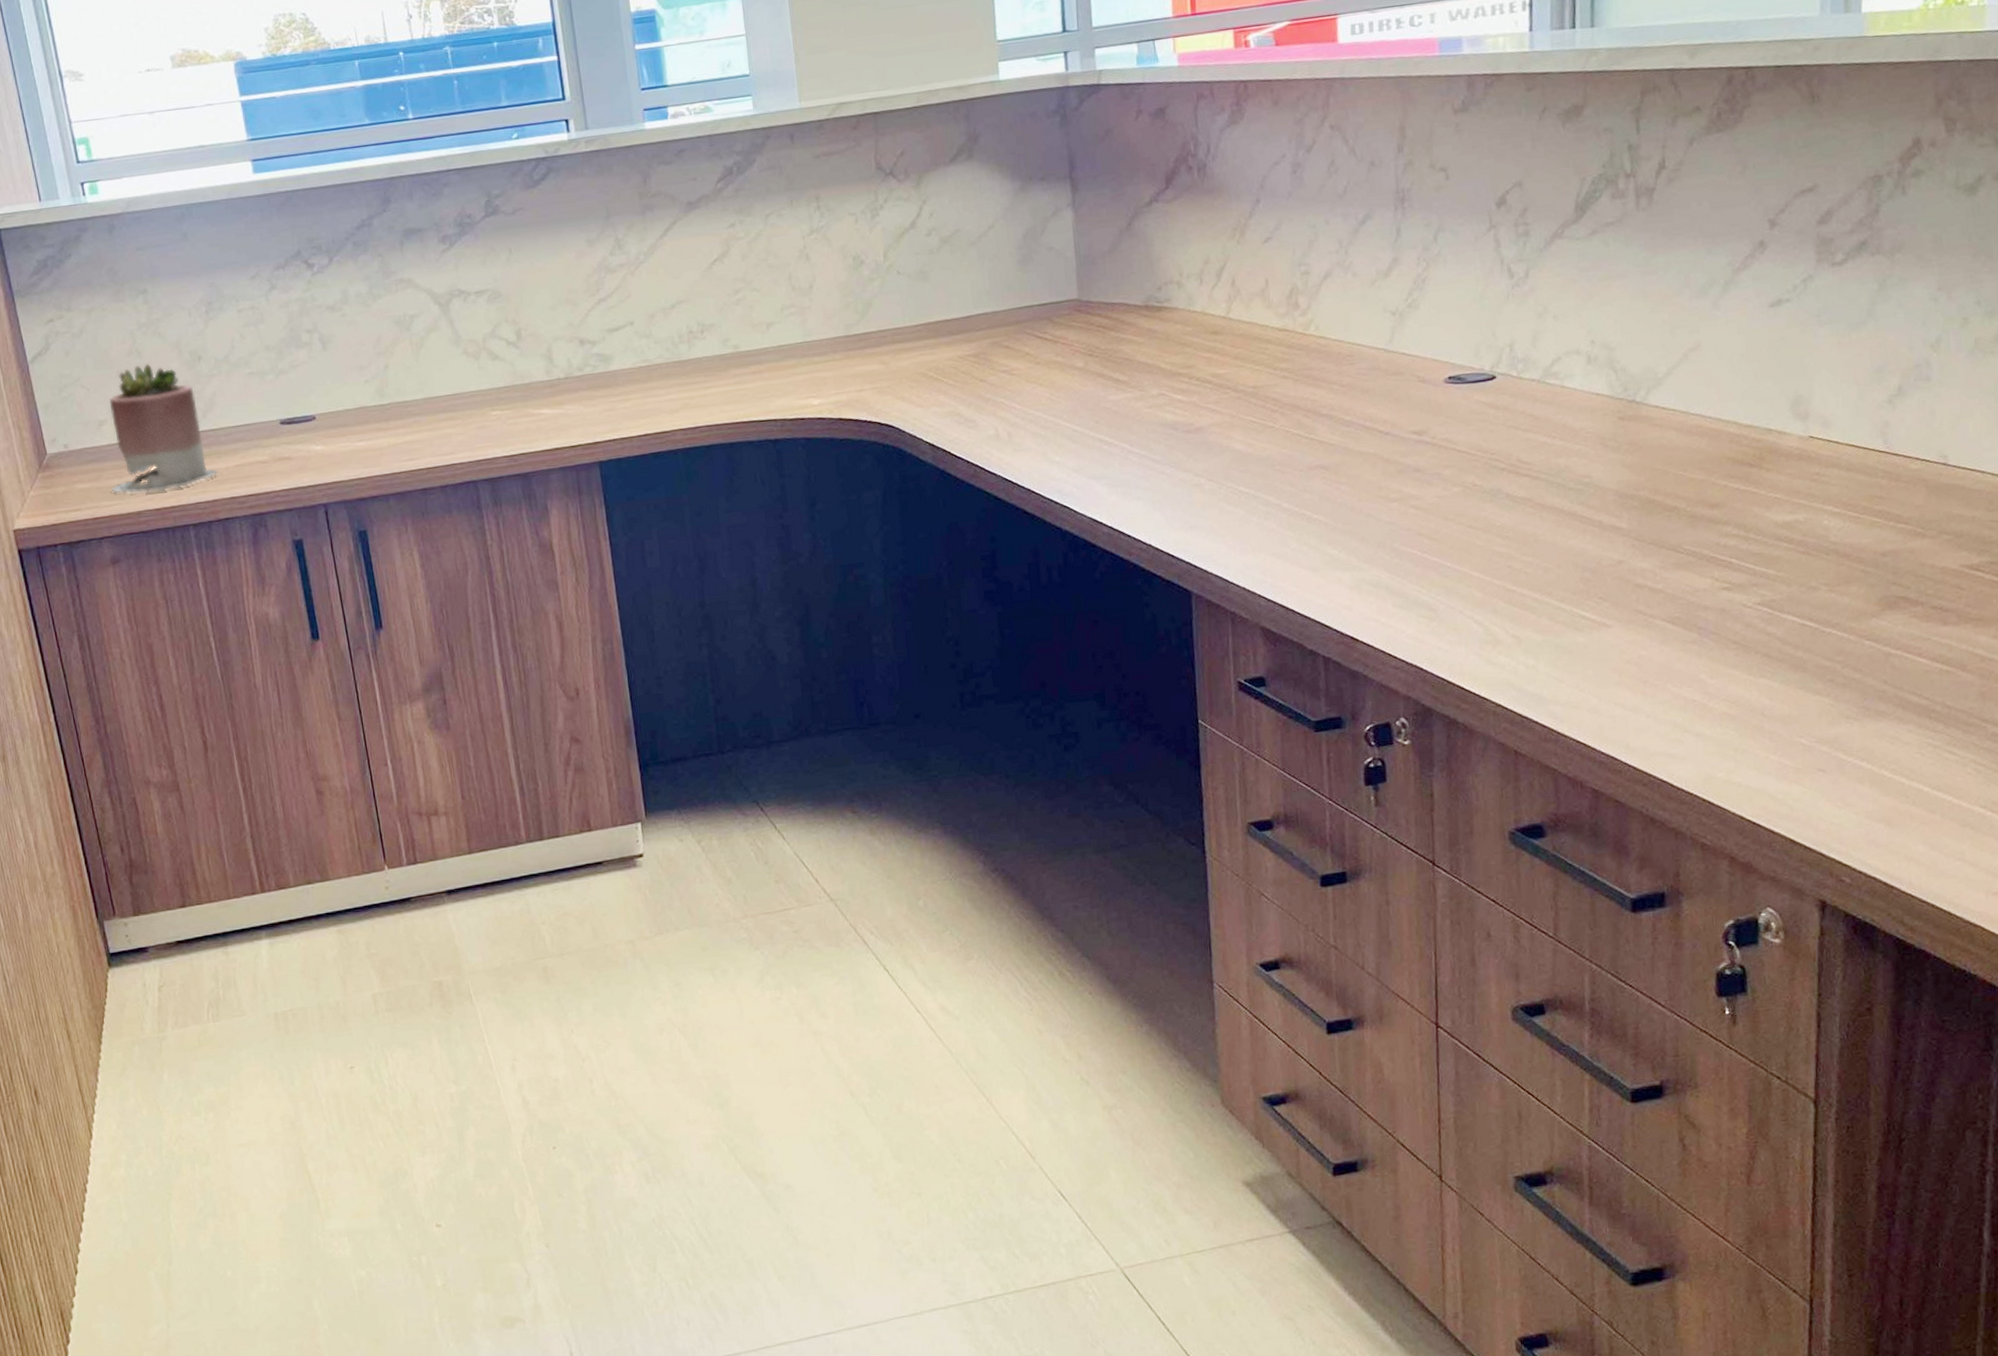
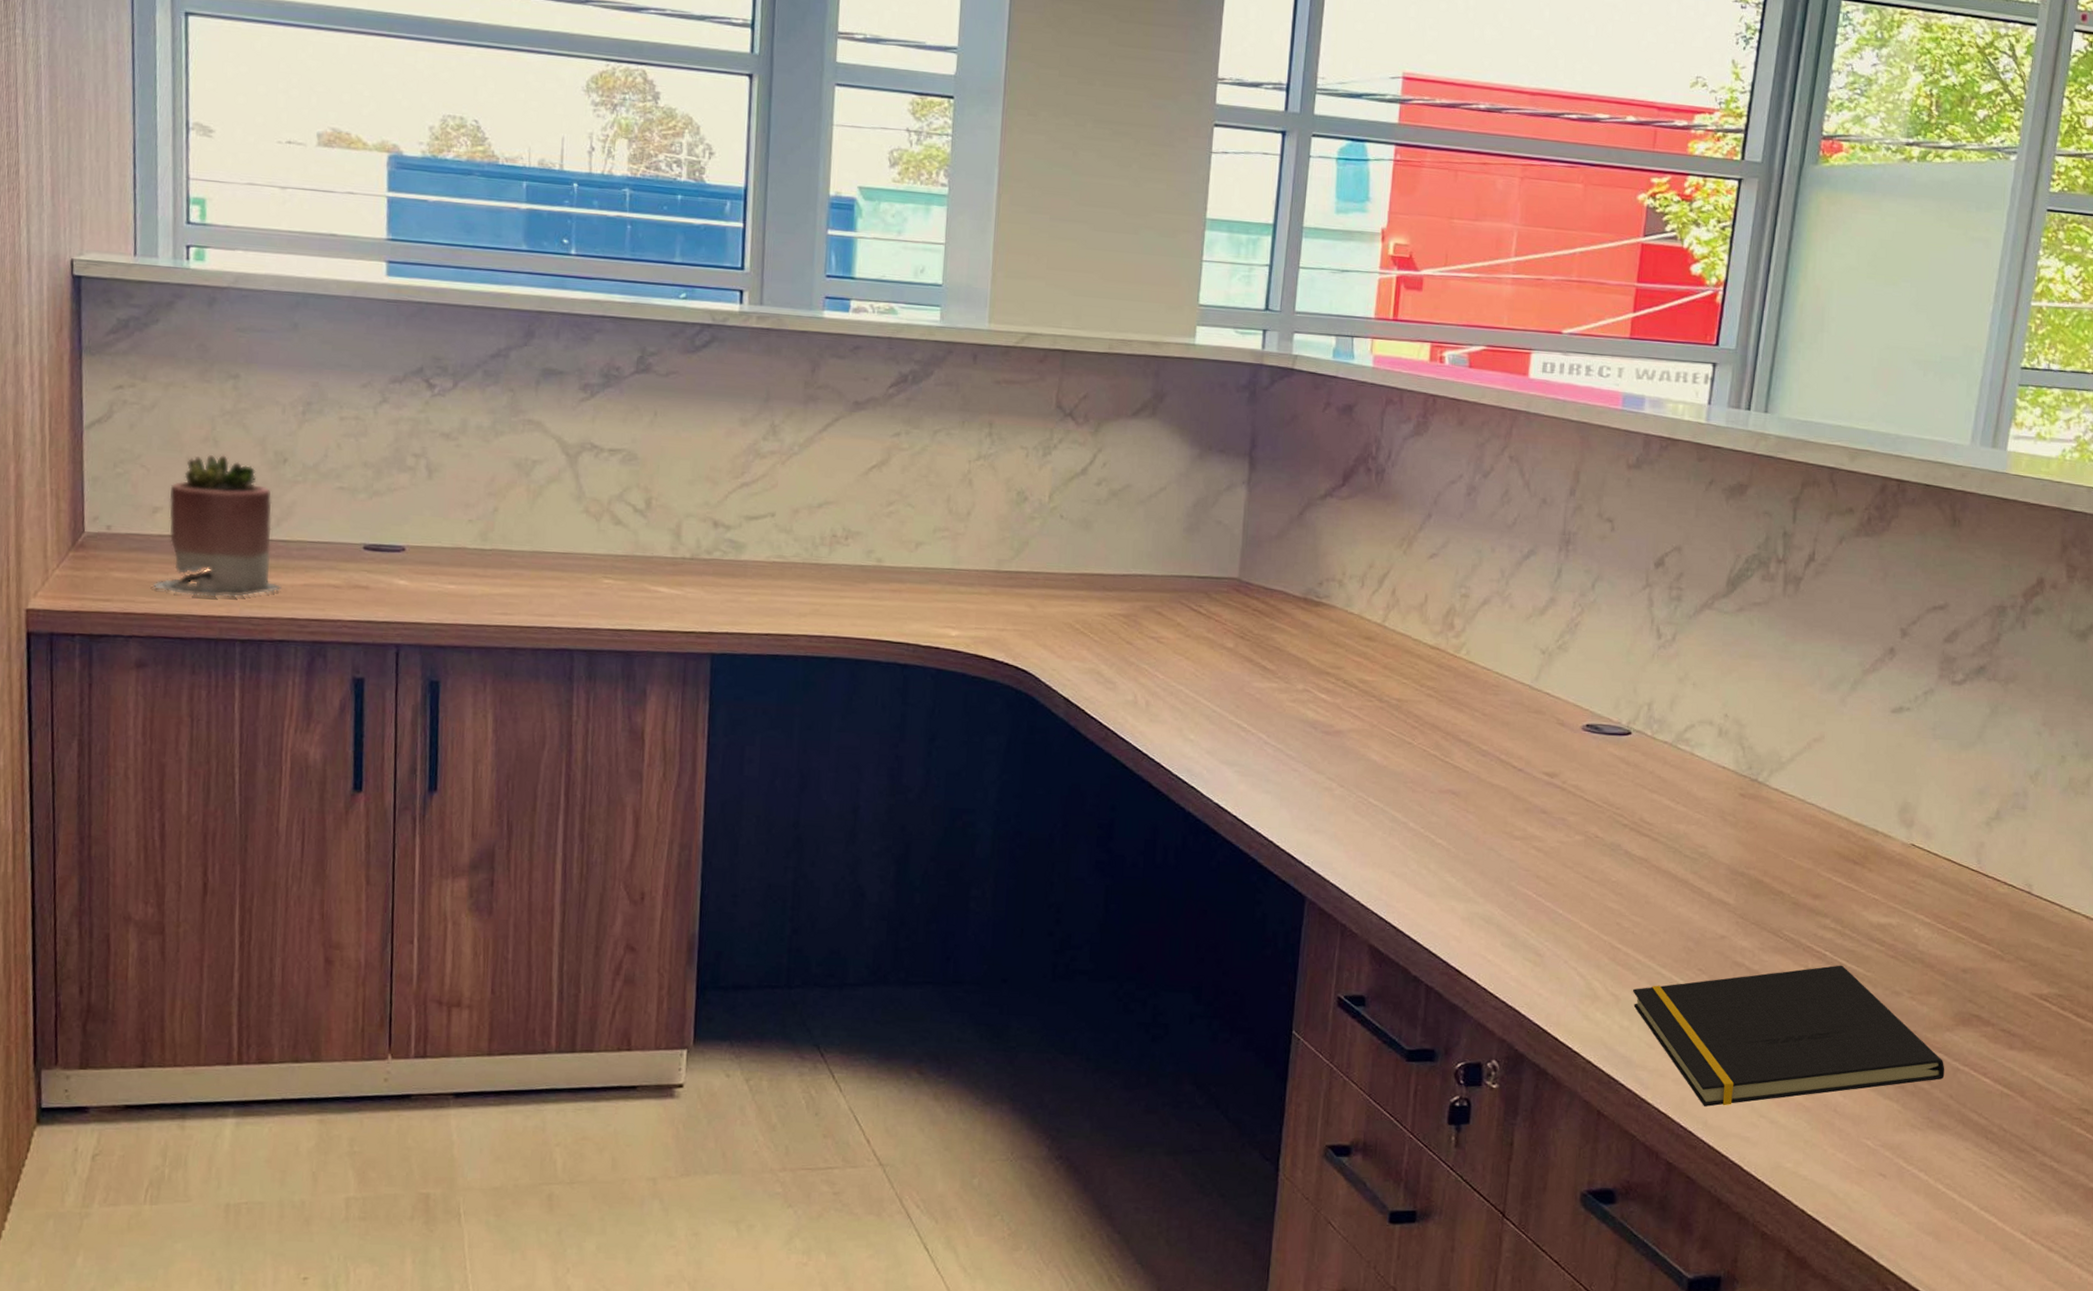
notepad: none [1534,569,1876,730] -> present [1633,965,1945,1107]

